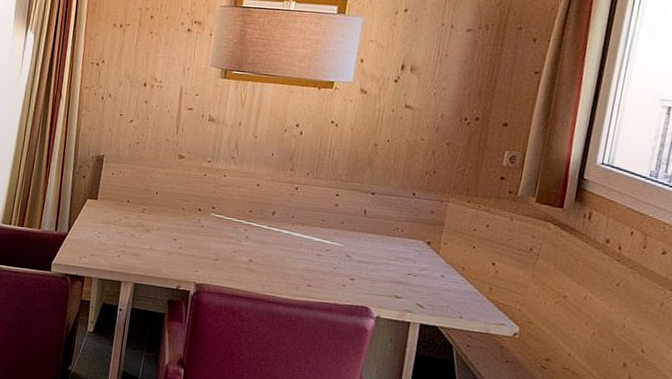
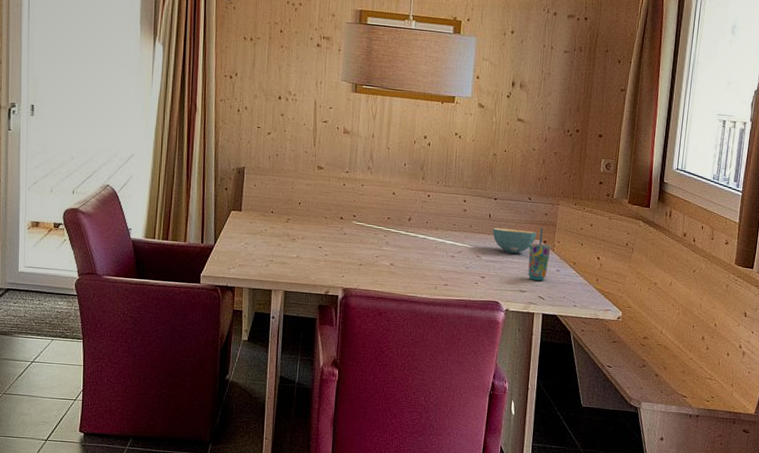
cereal bowl: none [366,225,420,255] -> present [492,228,537,254]
cup: none [405,227,436,287] -> present [528,228,551,281]

